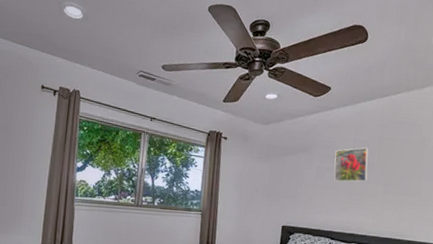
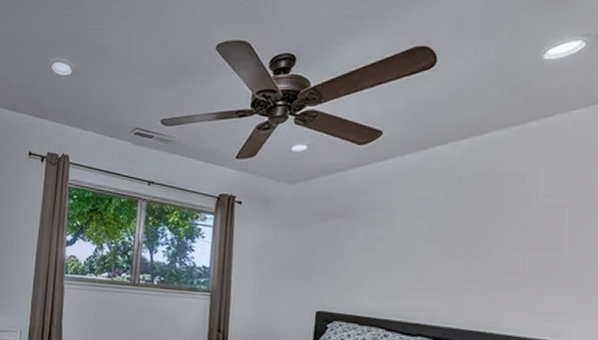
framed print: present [334,147,369,182] -> none [389,208,441,255]

